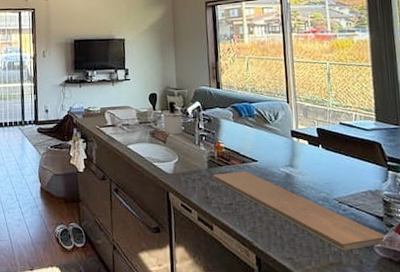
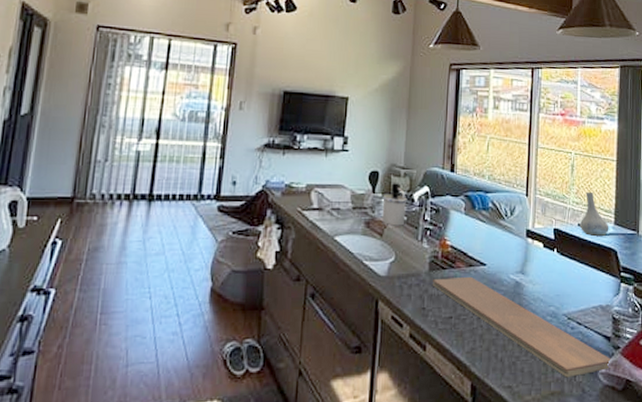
vase: none [341,94,371,133] -> present [579,191,609,237]

